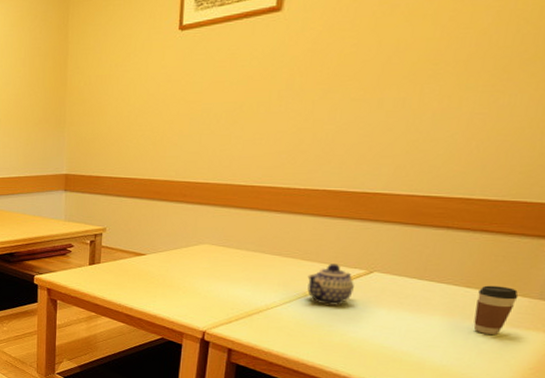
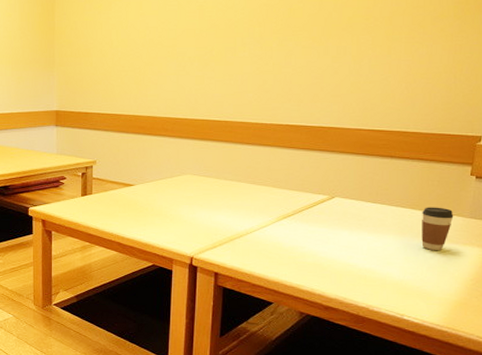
teapot: present [307,264,354,307] -> none [279,191,320,229]

